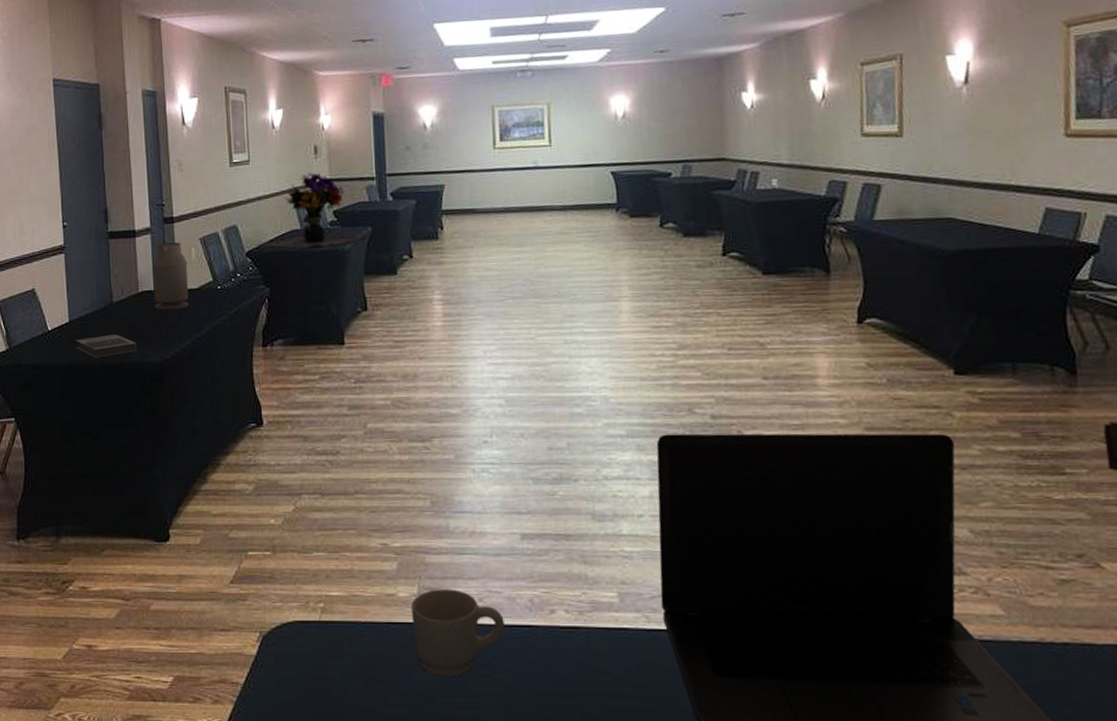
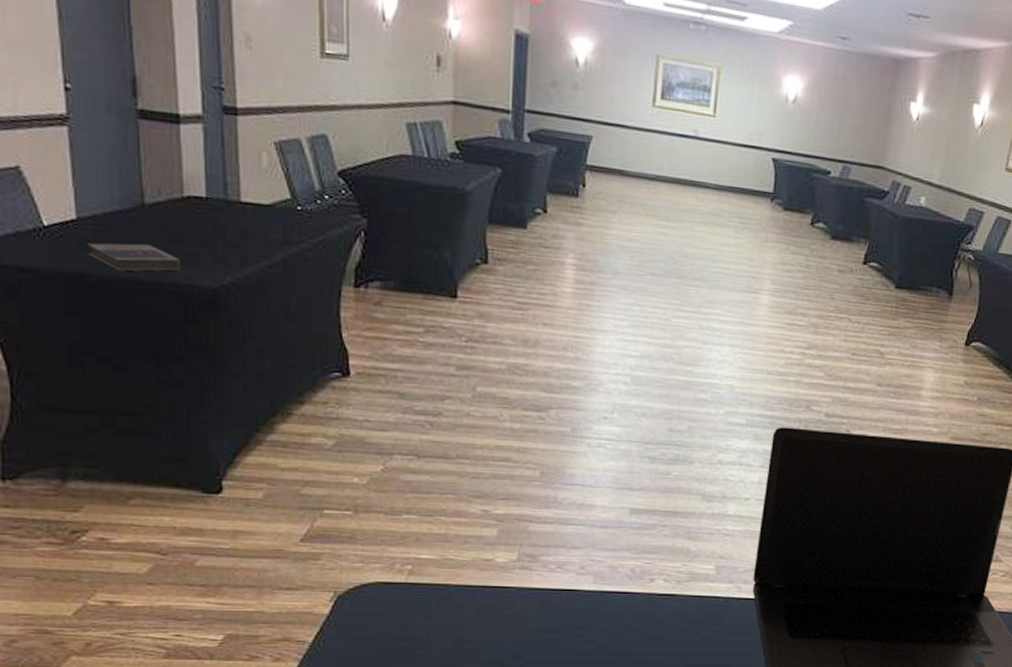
water jug: present [153,242,189,311] -> none [205,137,257,228]
flower arrangement: present [255,171,368,250] -> none [350,86,496,185]
mug: present [411,589,505,677] -> none [508,556,604,637]

